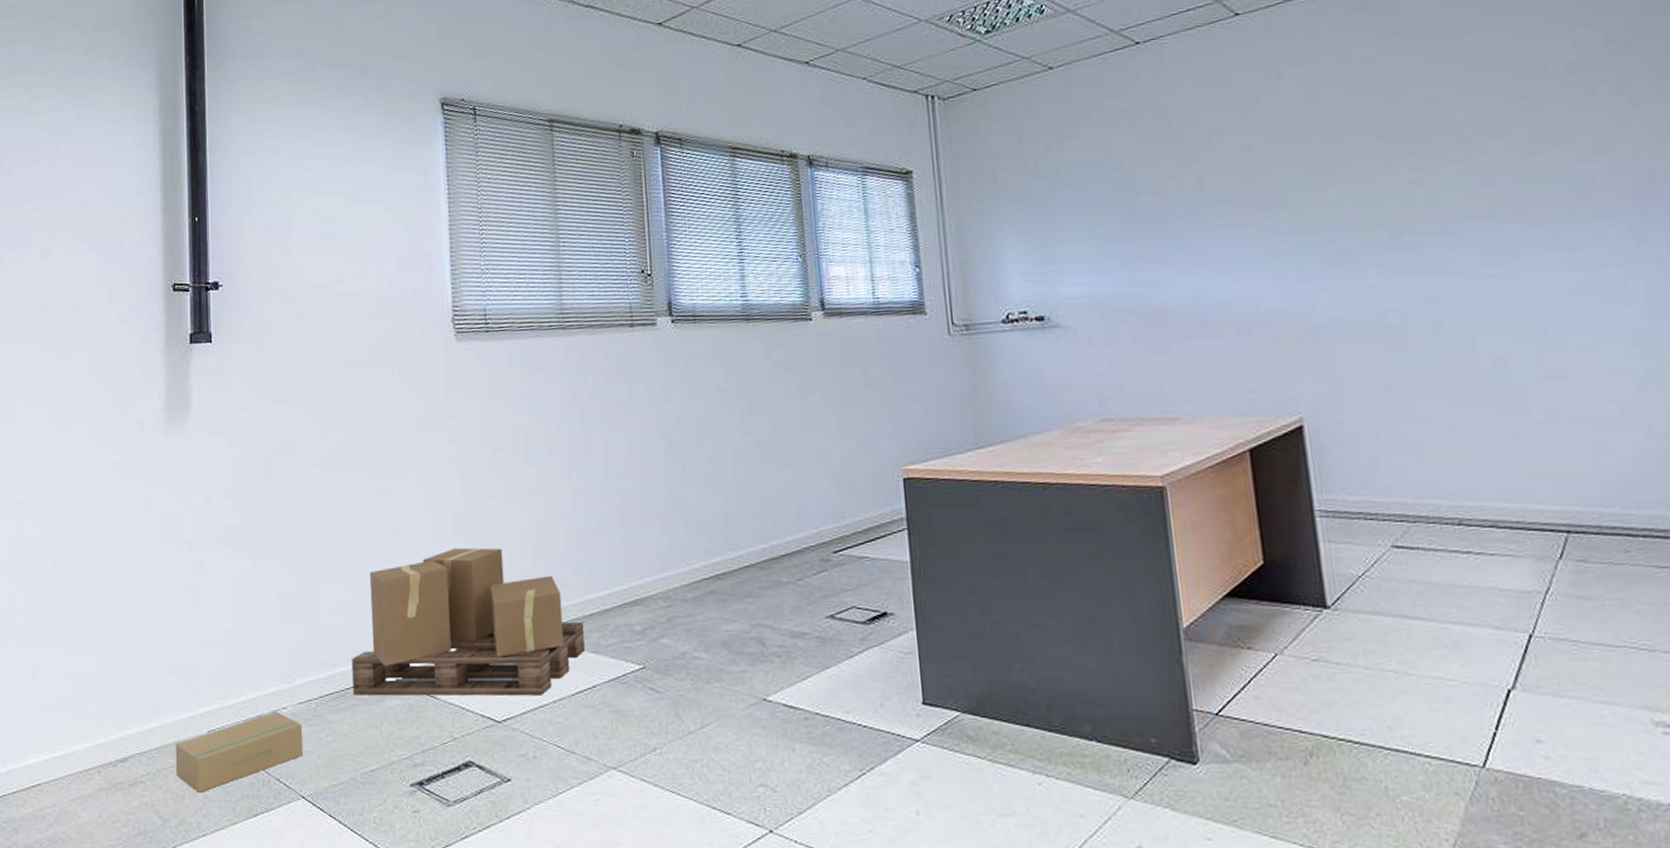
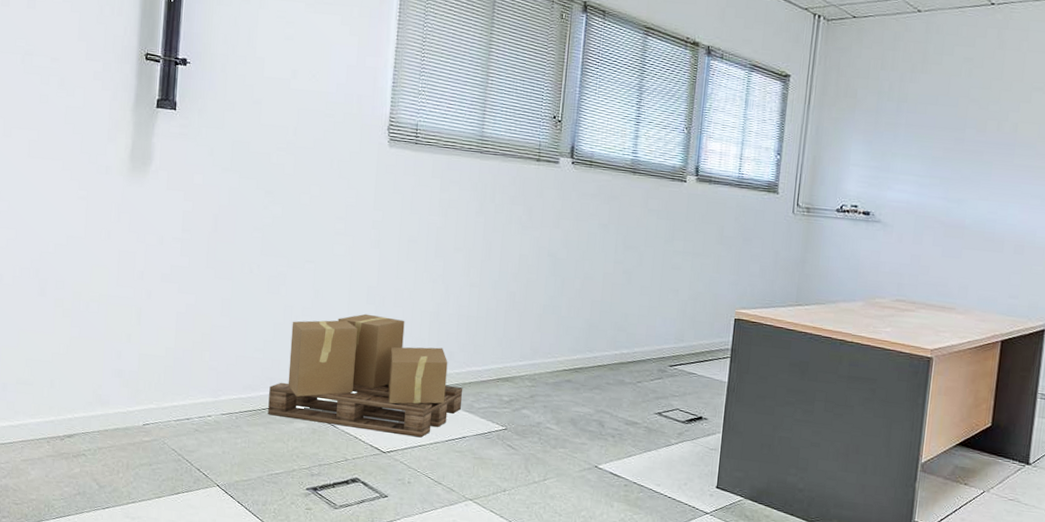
box: present [175,711,304,793] -> none [113,417,223,470]

